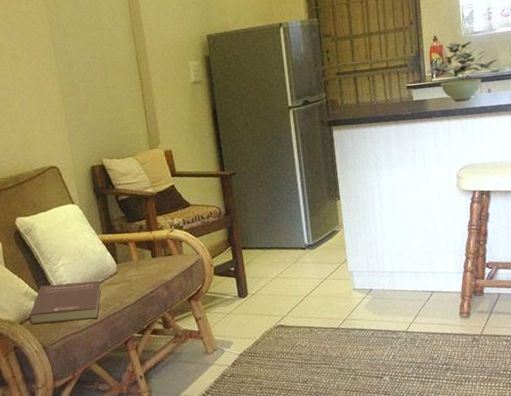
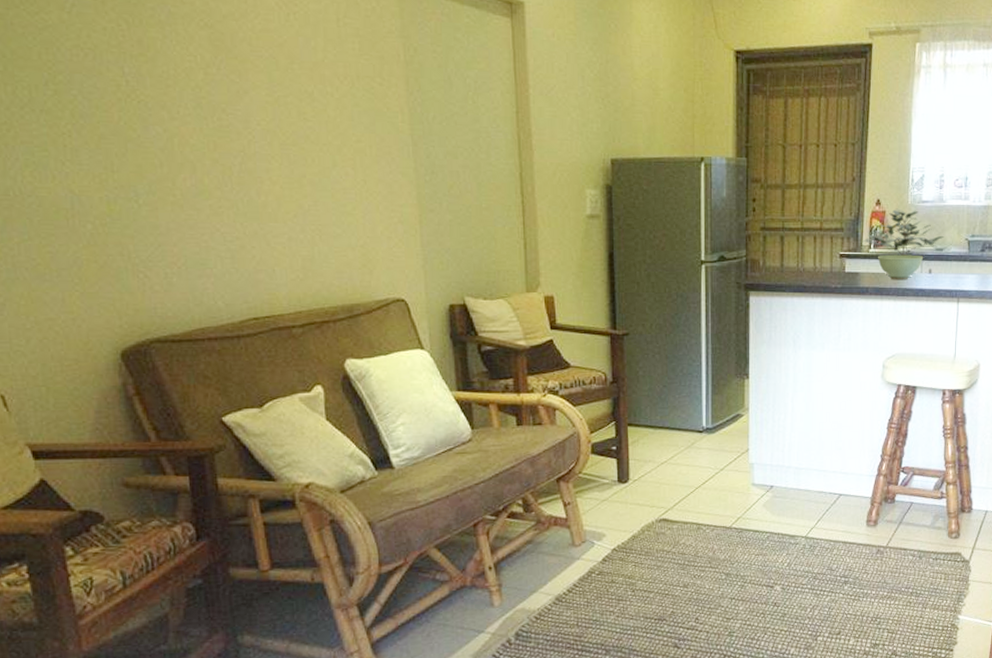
book: present [29,281,101,325] -> none [353,447,449,495]

